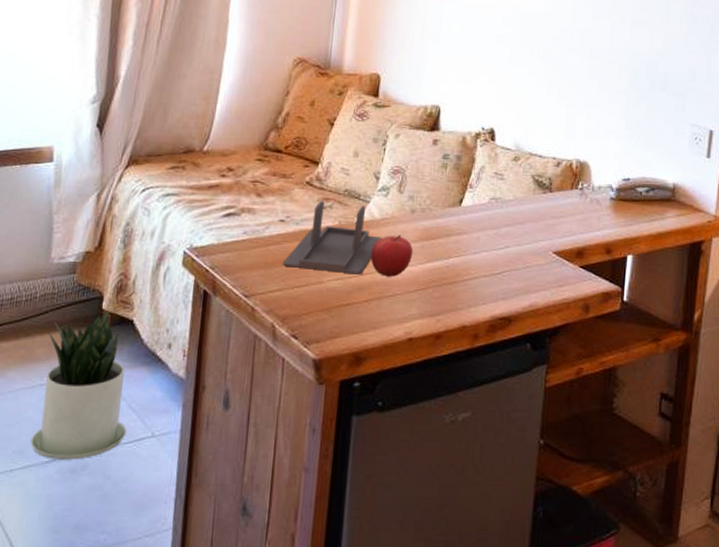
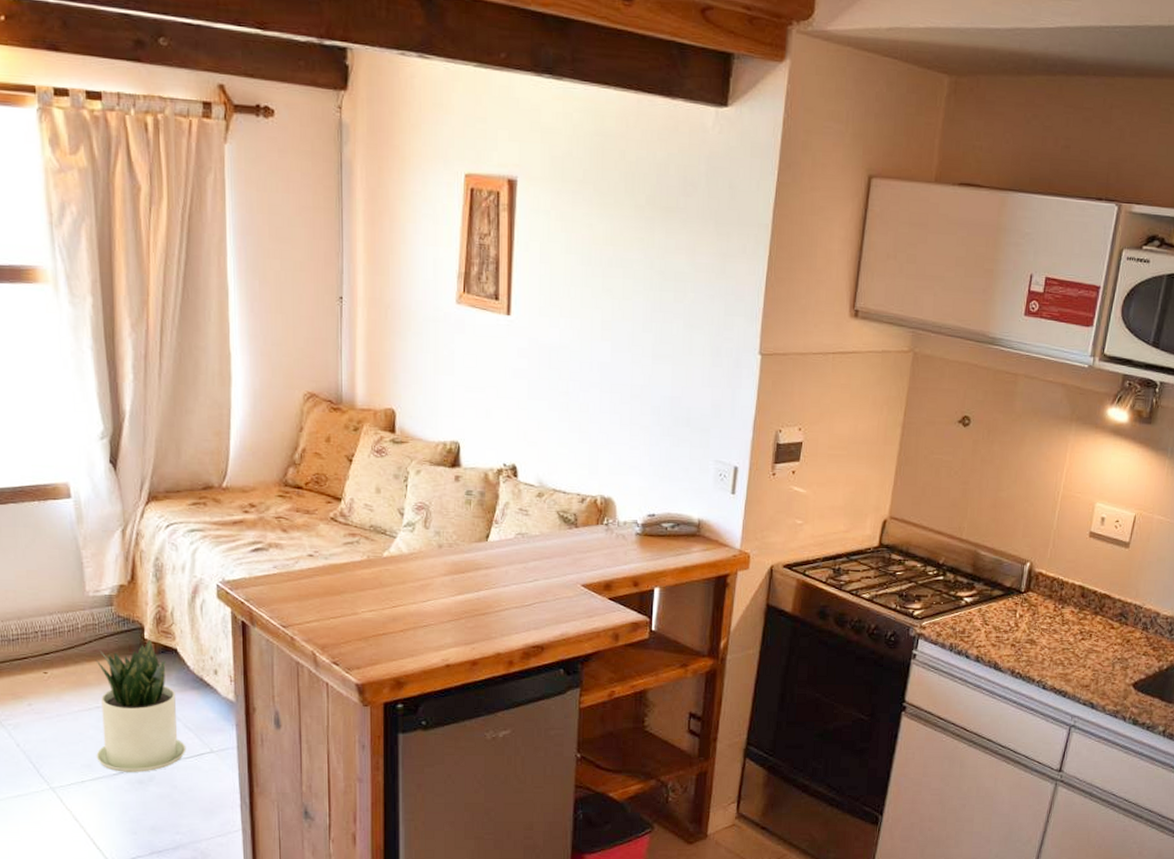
napkin holder: present [283,201,382,275] -> none [317,536,412,606]
fruit: present [370,235,414,277] -> none [401,568,444,608]

